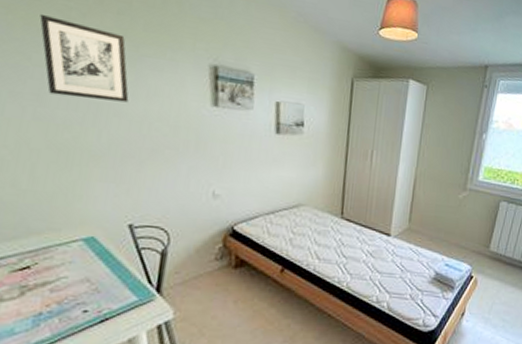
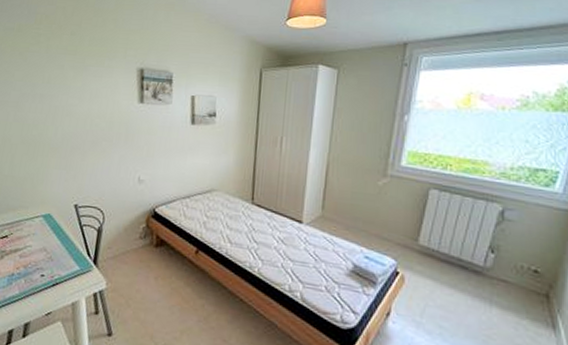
wall art: present [39,15,129,103] -> none [20,42,77,104]

